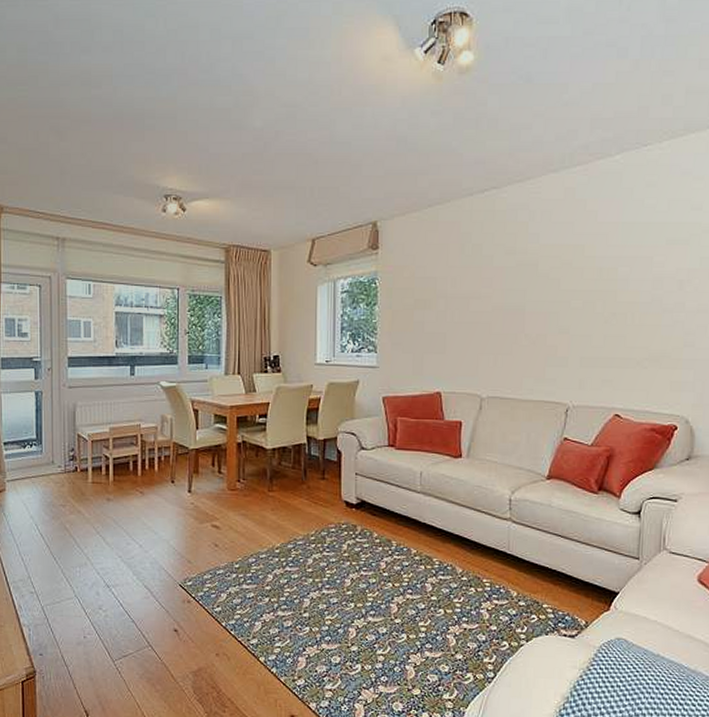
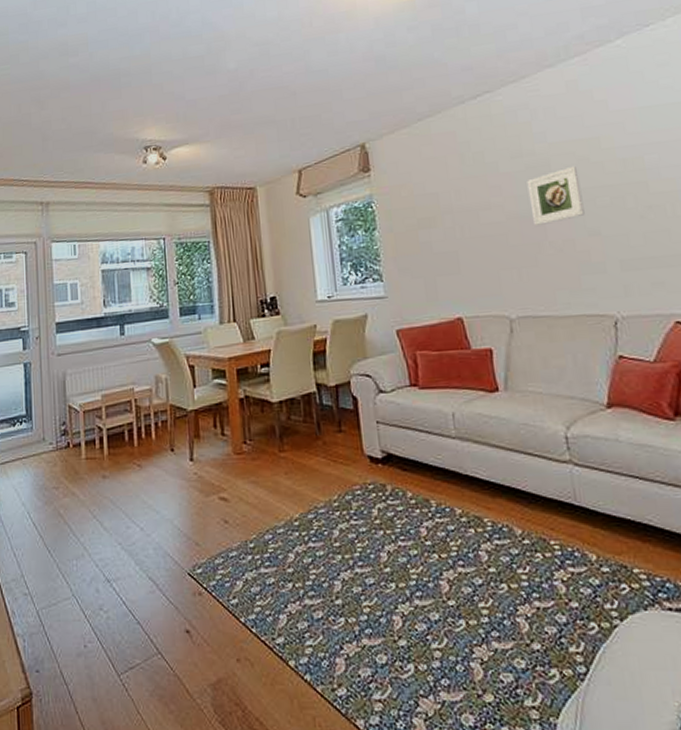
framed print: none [514,268,561,320] -> present [527,165,585,227]

